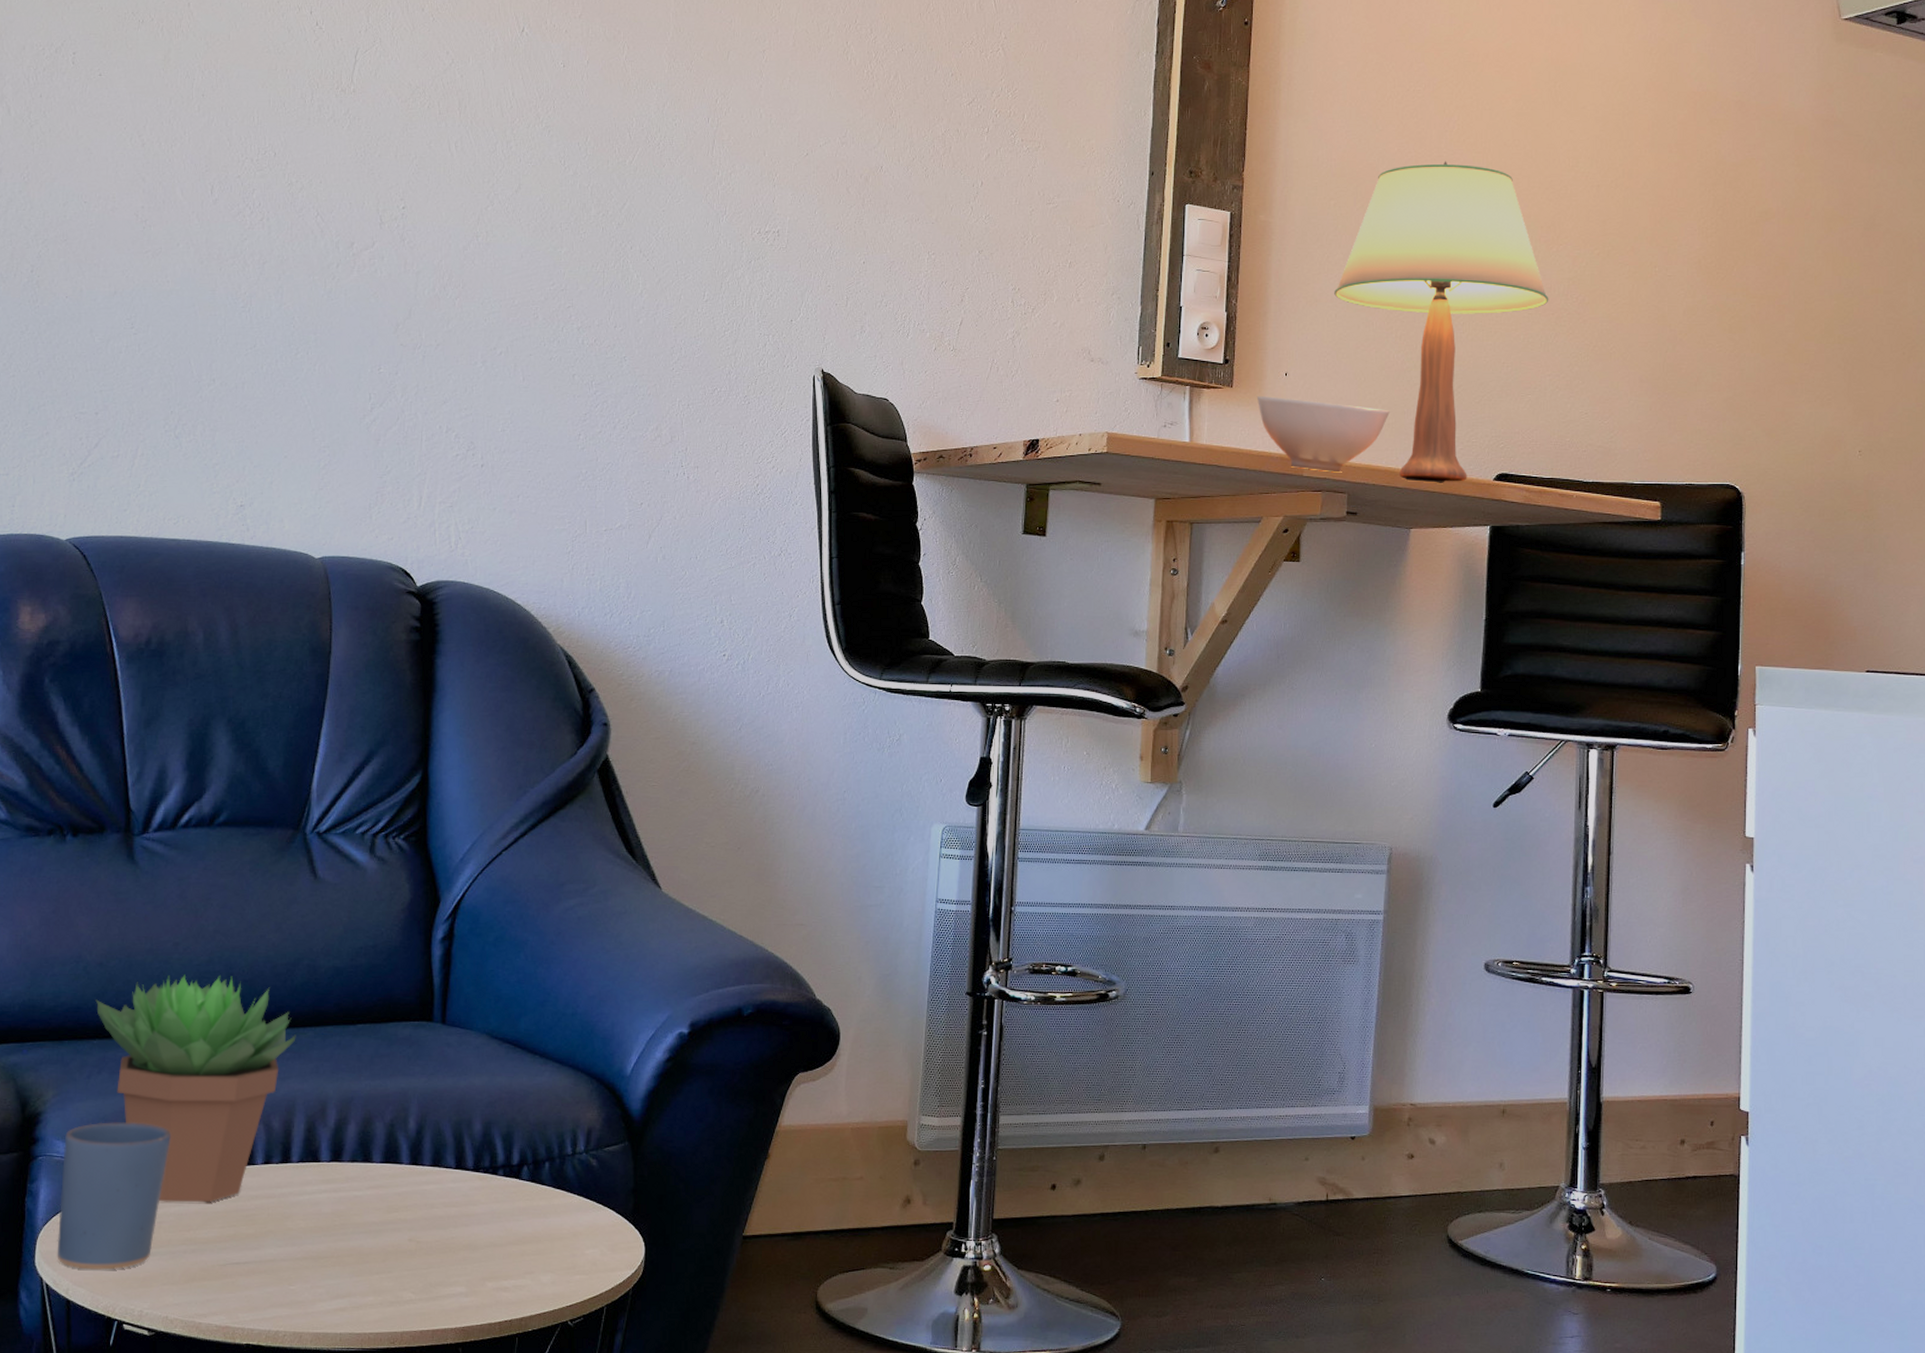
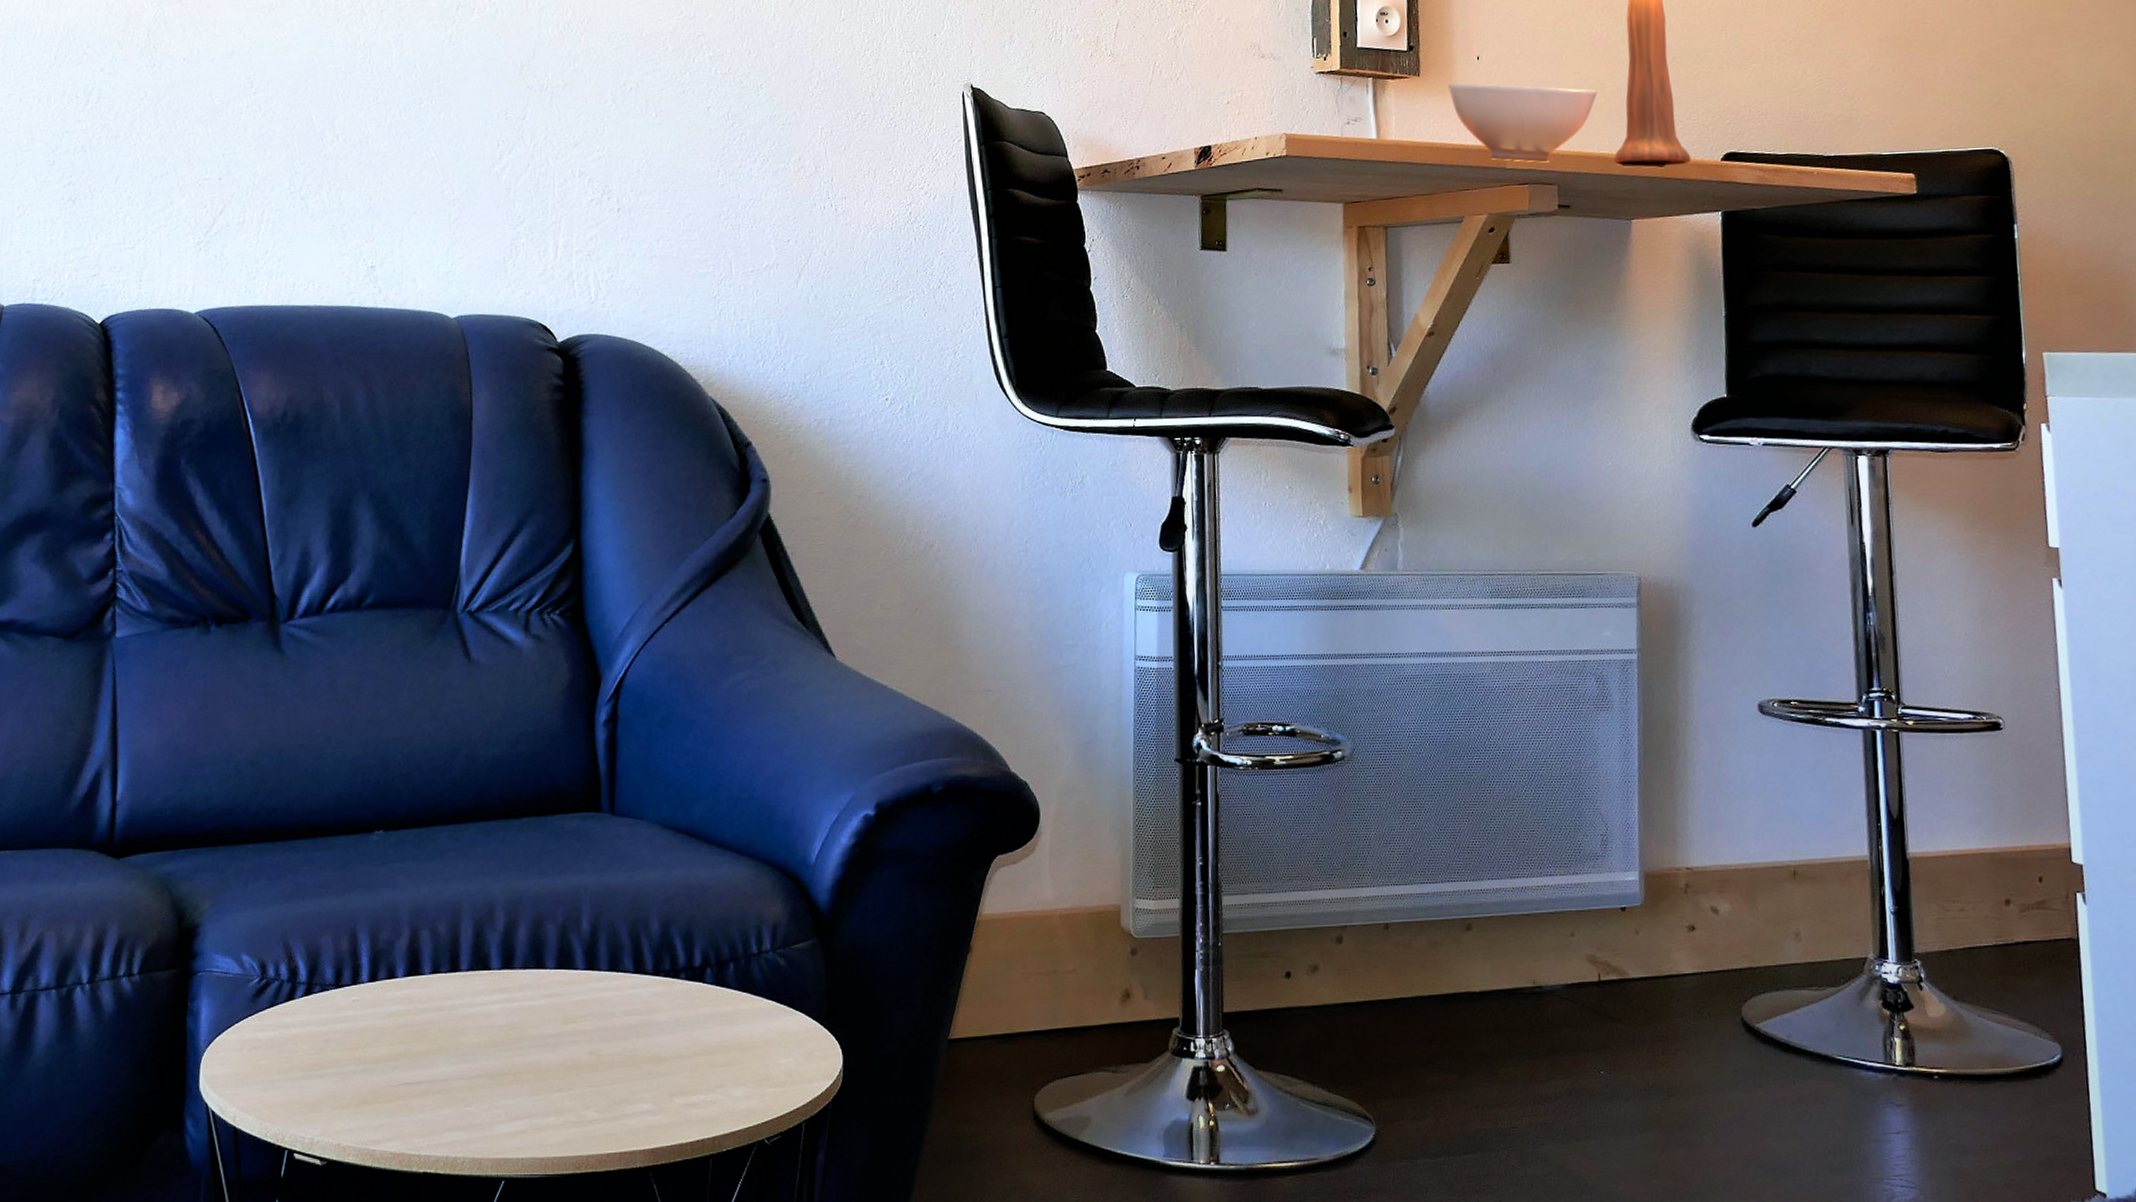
mug: present [57,1122,171,1270] -> none [221,932,333,1094]
succulent plant: present [95,974,296,1203] -> none [248,770,458,1019]

